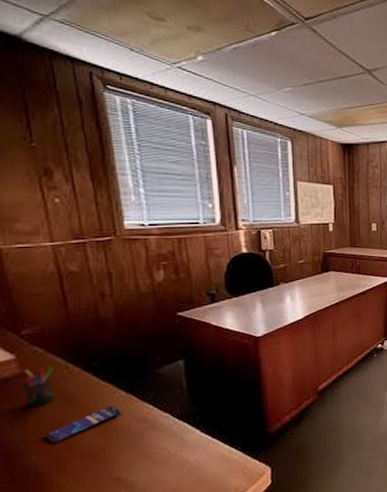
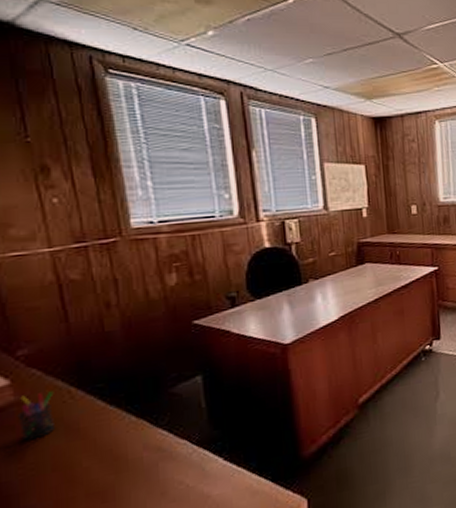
smartphone: present [45,406,122,444] -> none [45,434,133,483]

